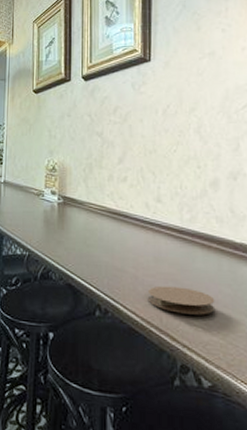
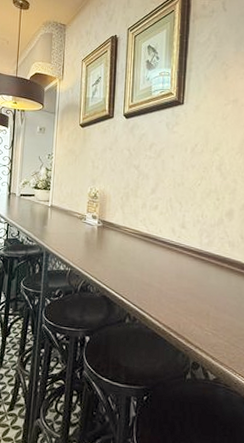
coaster: present [147,285,216,315] -> none [169,298,224,322]

